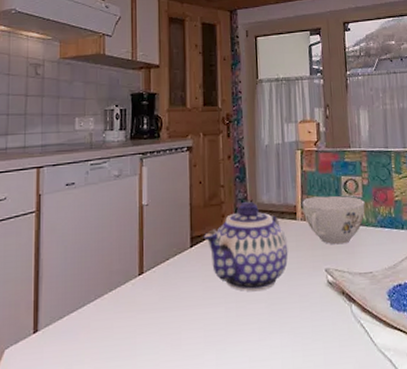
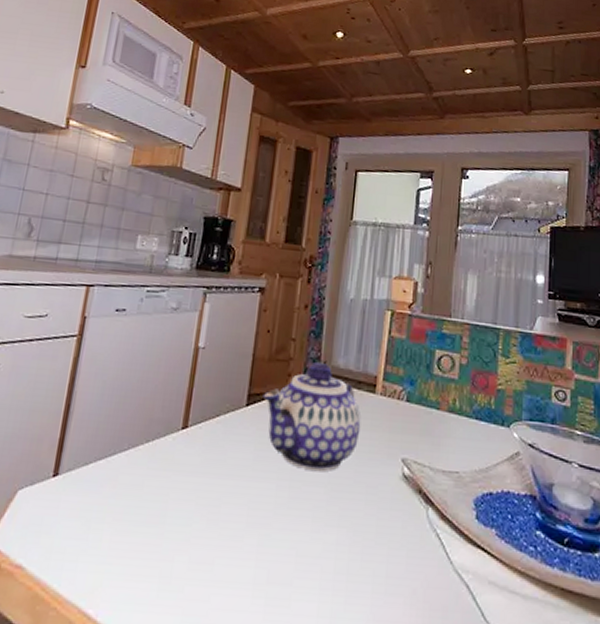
teacup: present [302,195,365,245] -> none [384,368,460,433]

